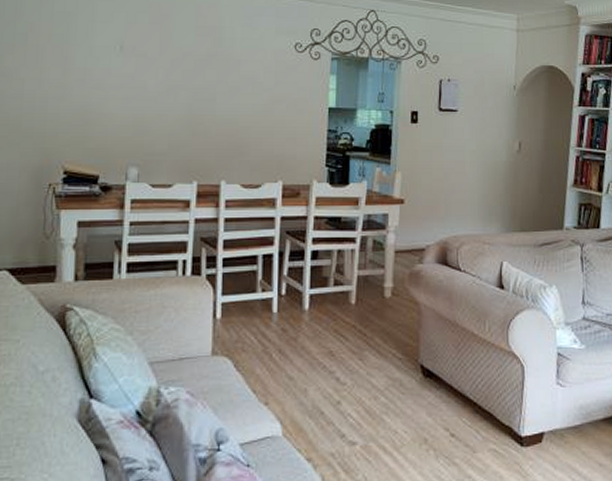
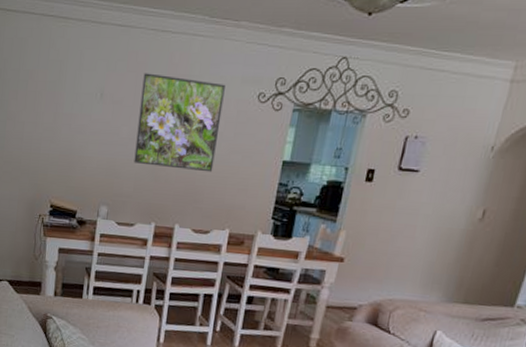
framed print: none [166,25,260,123] -> present [134,73,225,172]

